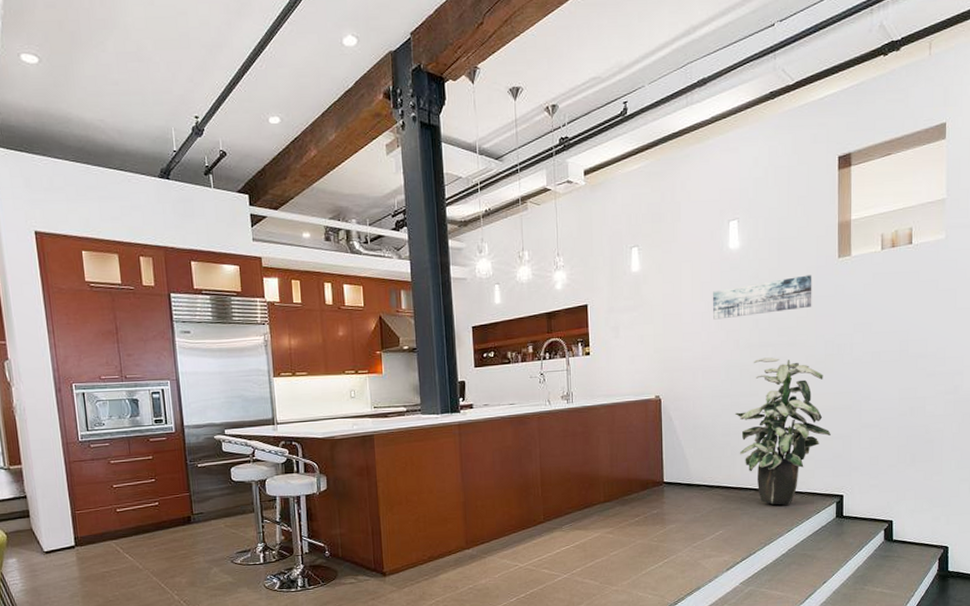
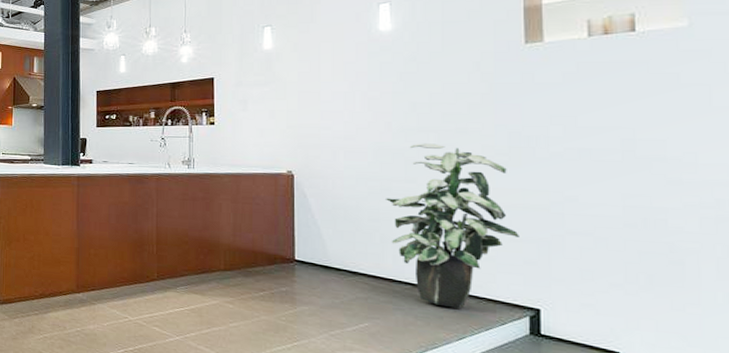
wall art: present [713,275,812,320] -> none [359,60,489,100]

